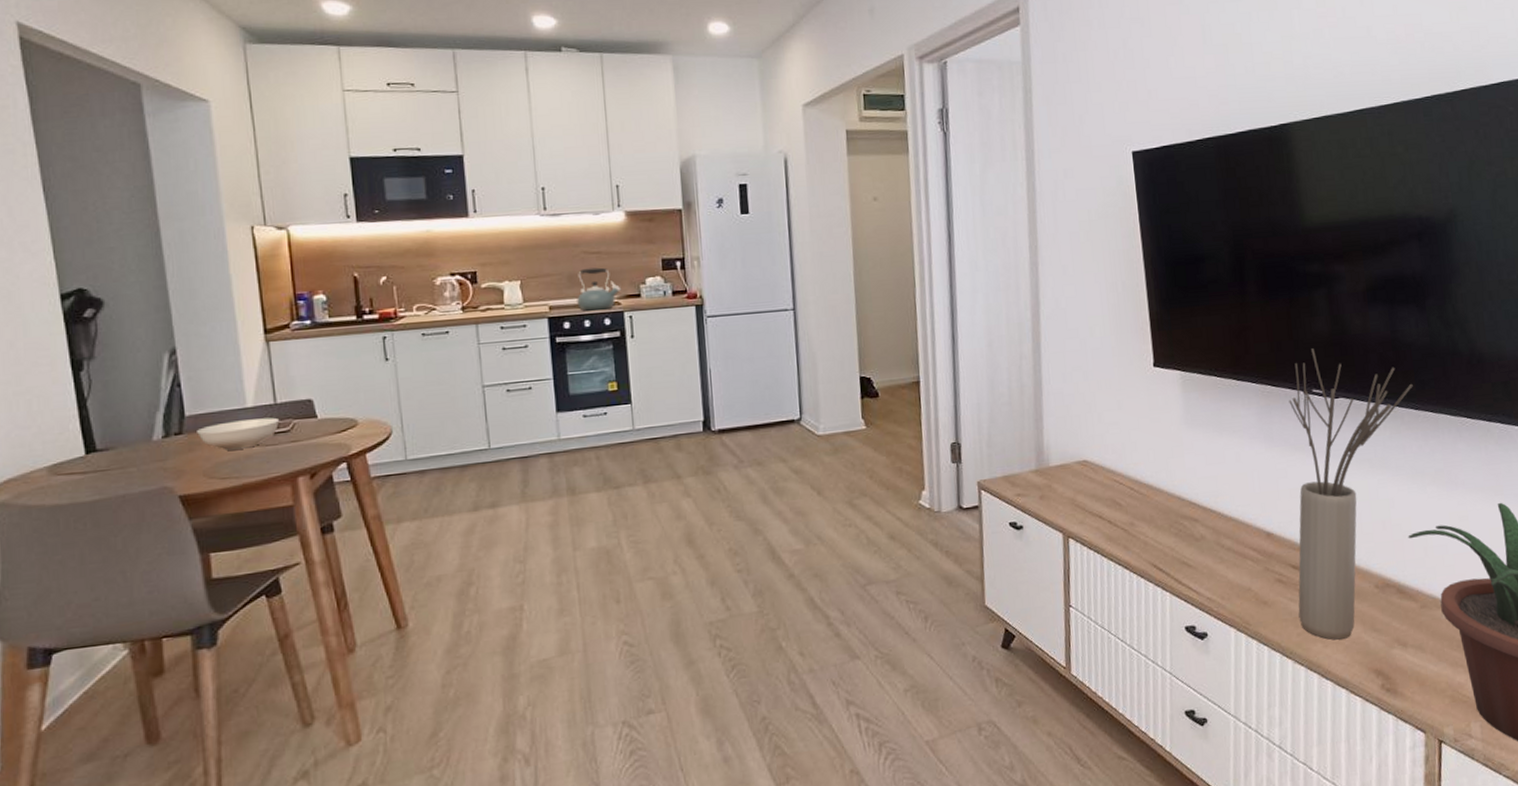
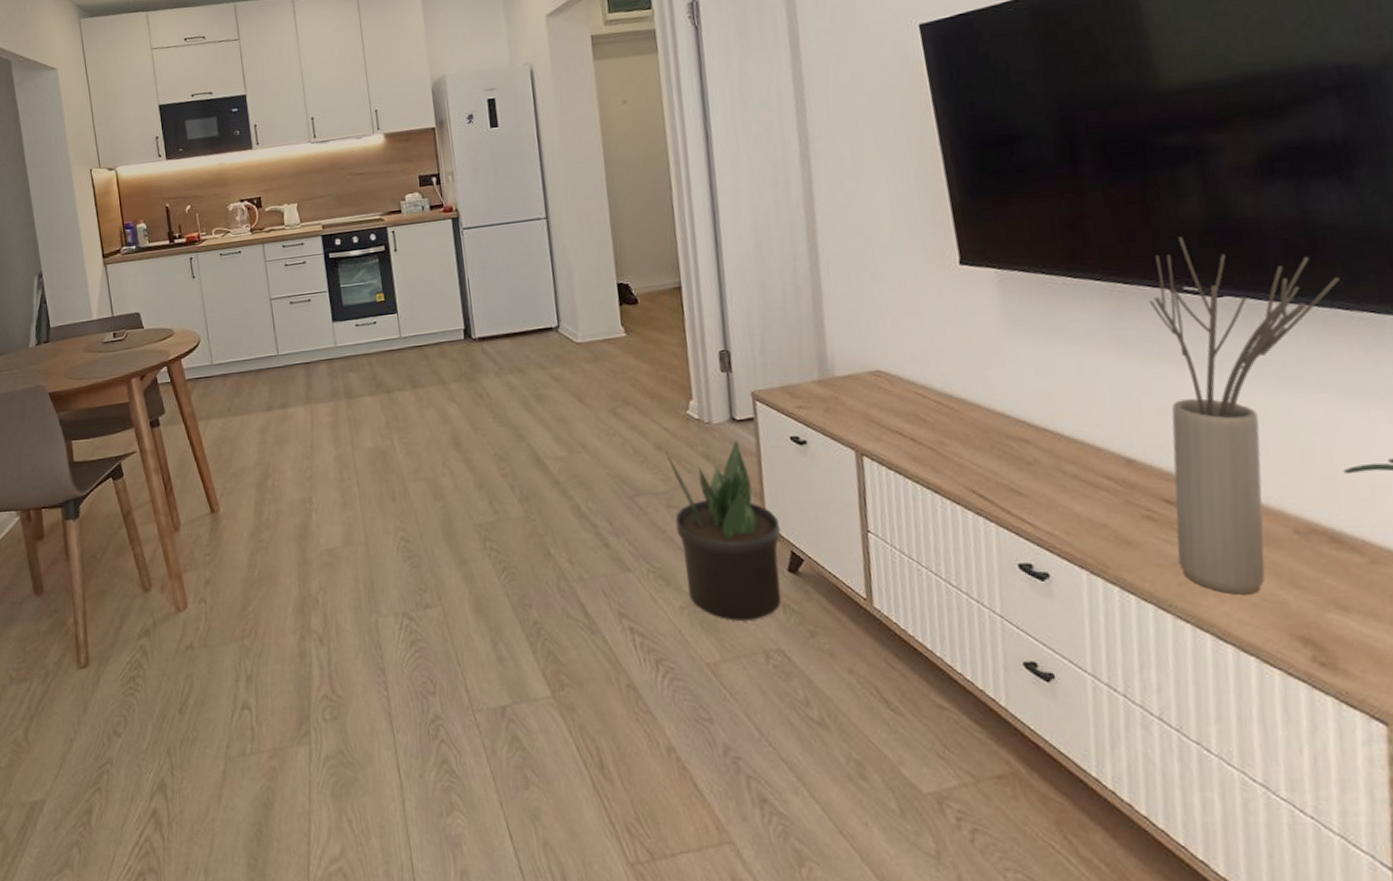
bowl: present [197,417,280,450] -> none [59,328,117,356]
kettle: present [577,267,622,311] -> none [345,187,384,229]
planter: none [897,526,996,698] -> present [665,439,781,621]

